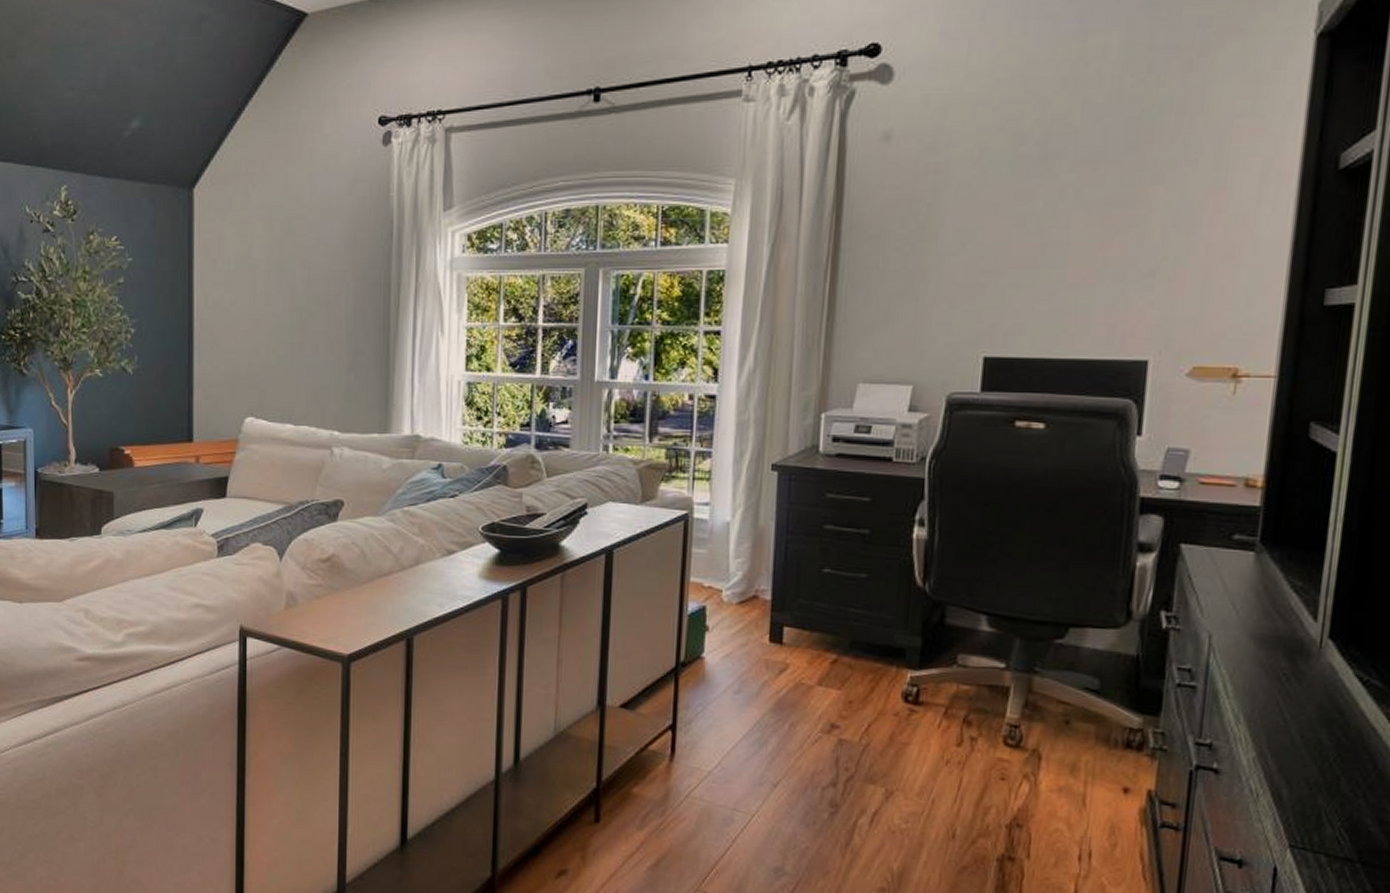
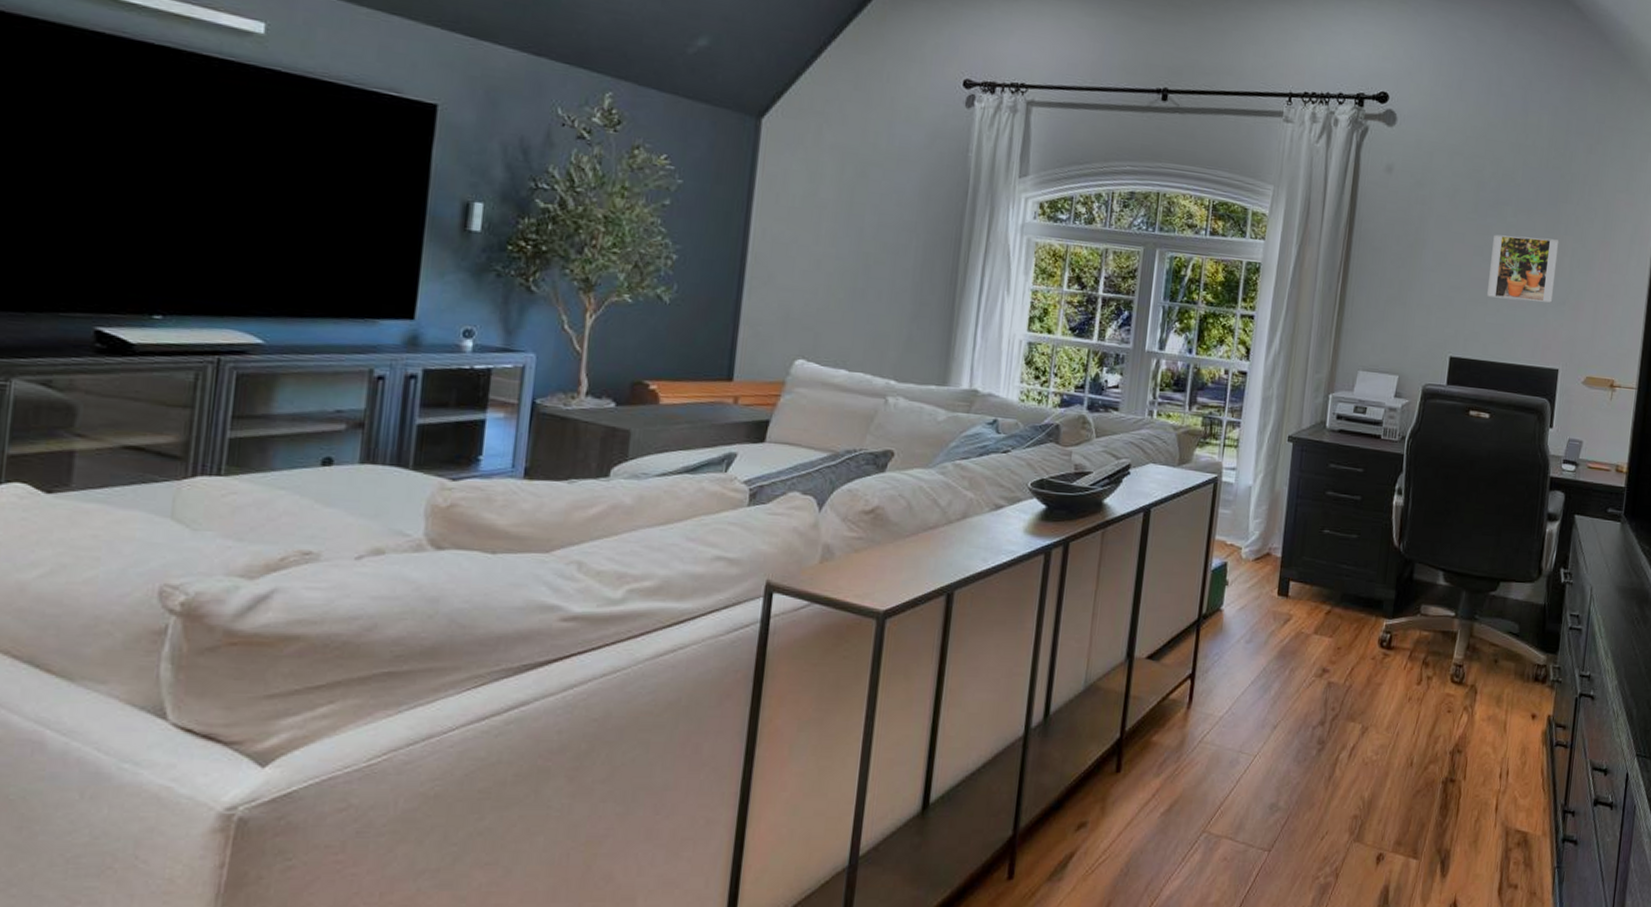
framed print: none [1035,193,1143,278] -> present [1487,234,1559,303]

